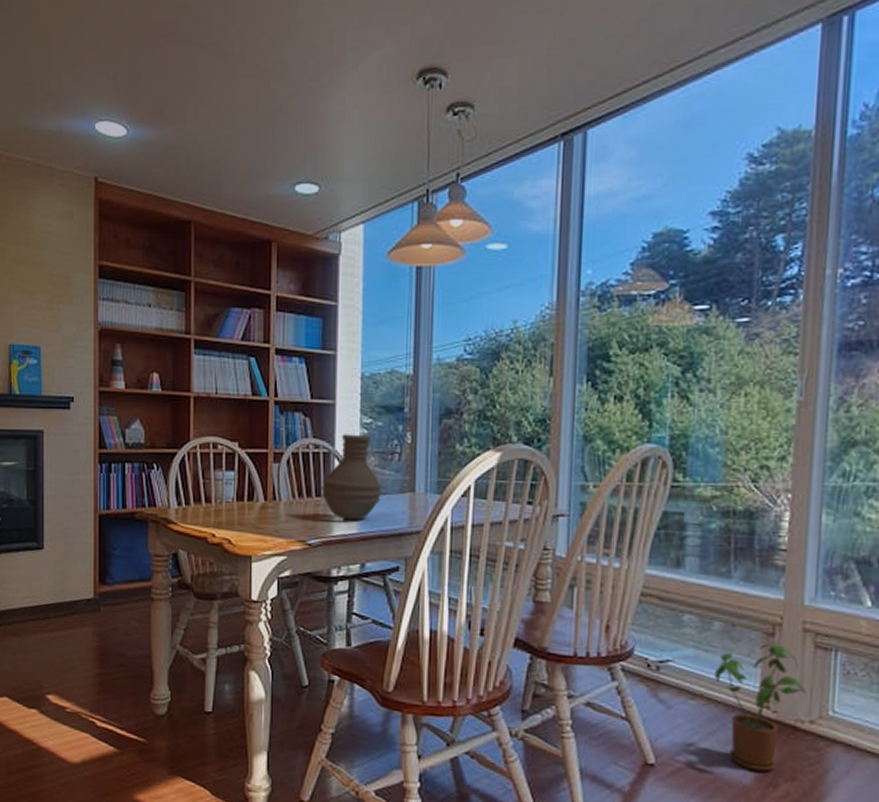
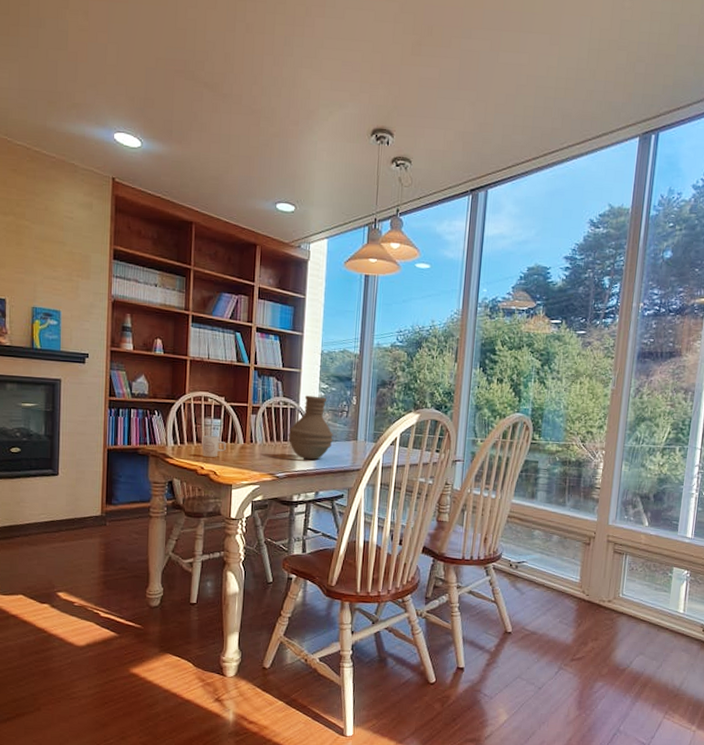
mug: none [212,492,242,522] -> present [201,435,226,458]
house plant: present [714,643,807,772] -> none [552,550,607,635]

